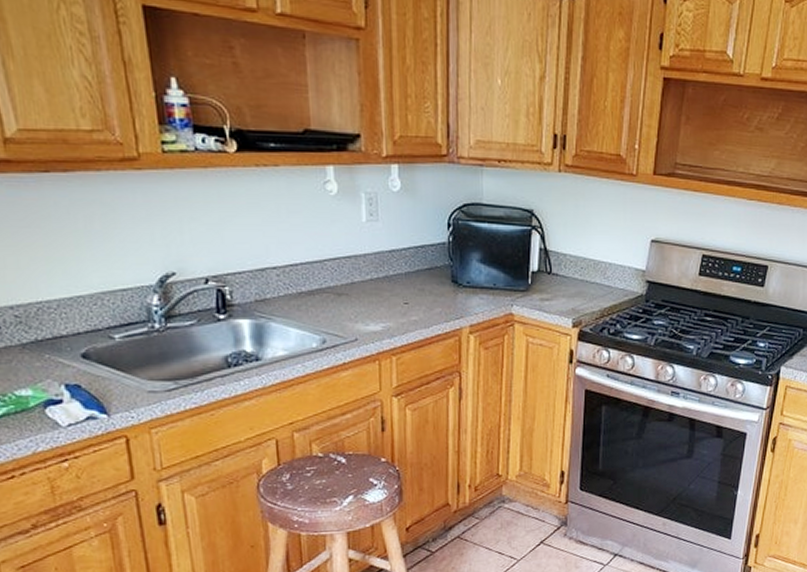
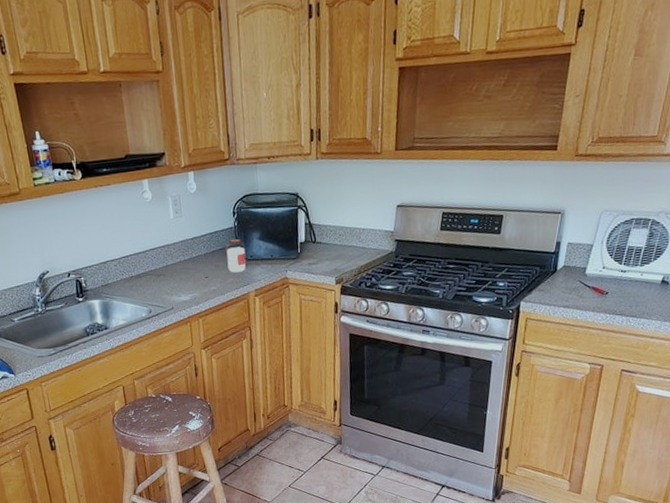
jar: none [435,257,461,301] -> present [226,238,247,273]

